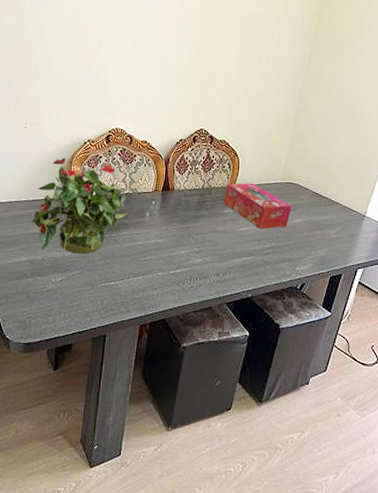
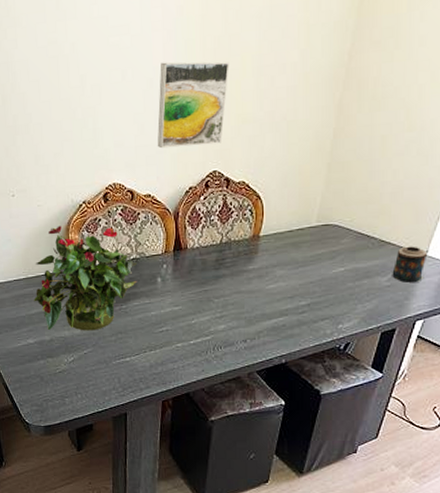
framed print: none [156,40,219,108] -> present [157,61,229,149]
tissue box: present [223,182,292,229] -> none [246,230,331,285]
candle: none [339,207,365,238] -> present [392,246,427,283]

